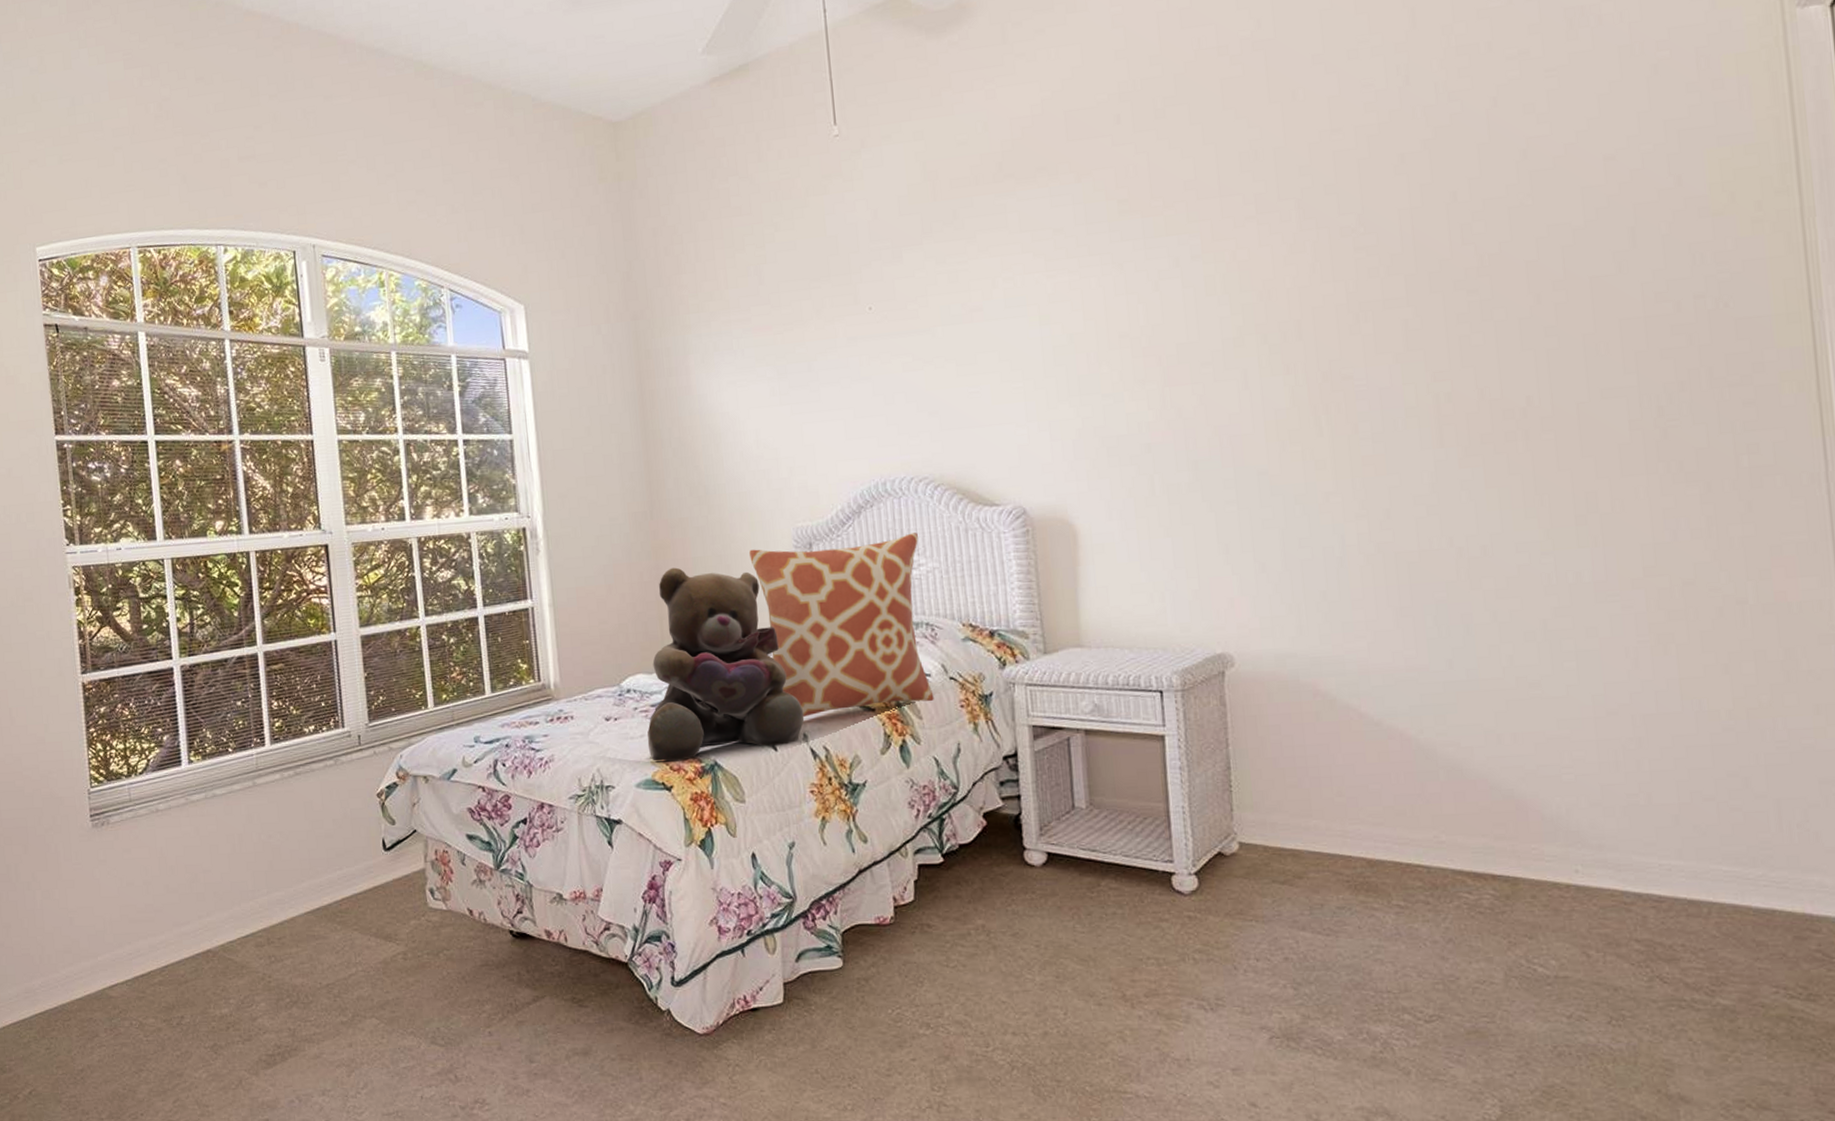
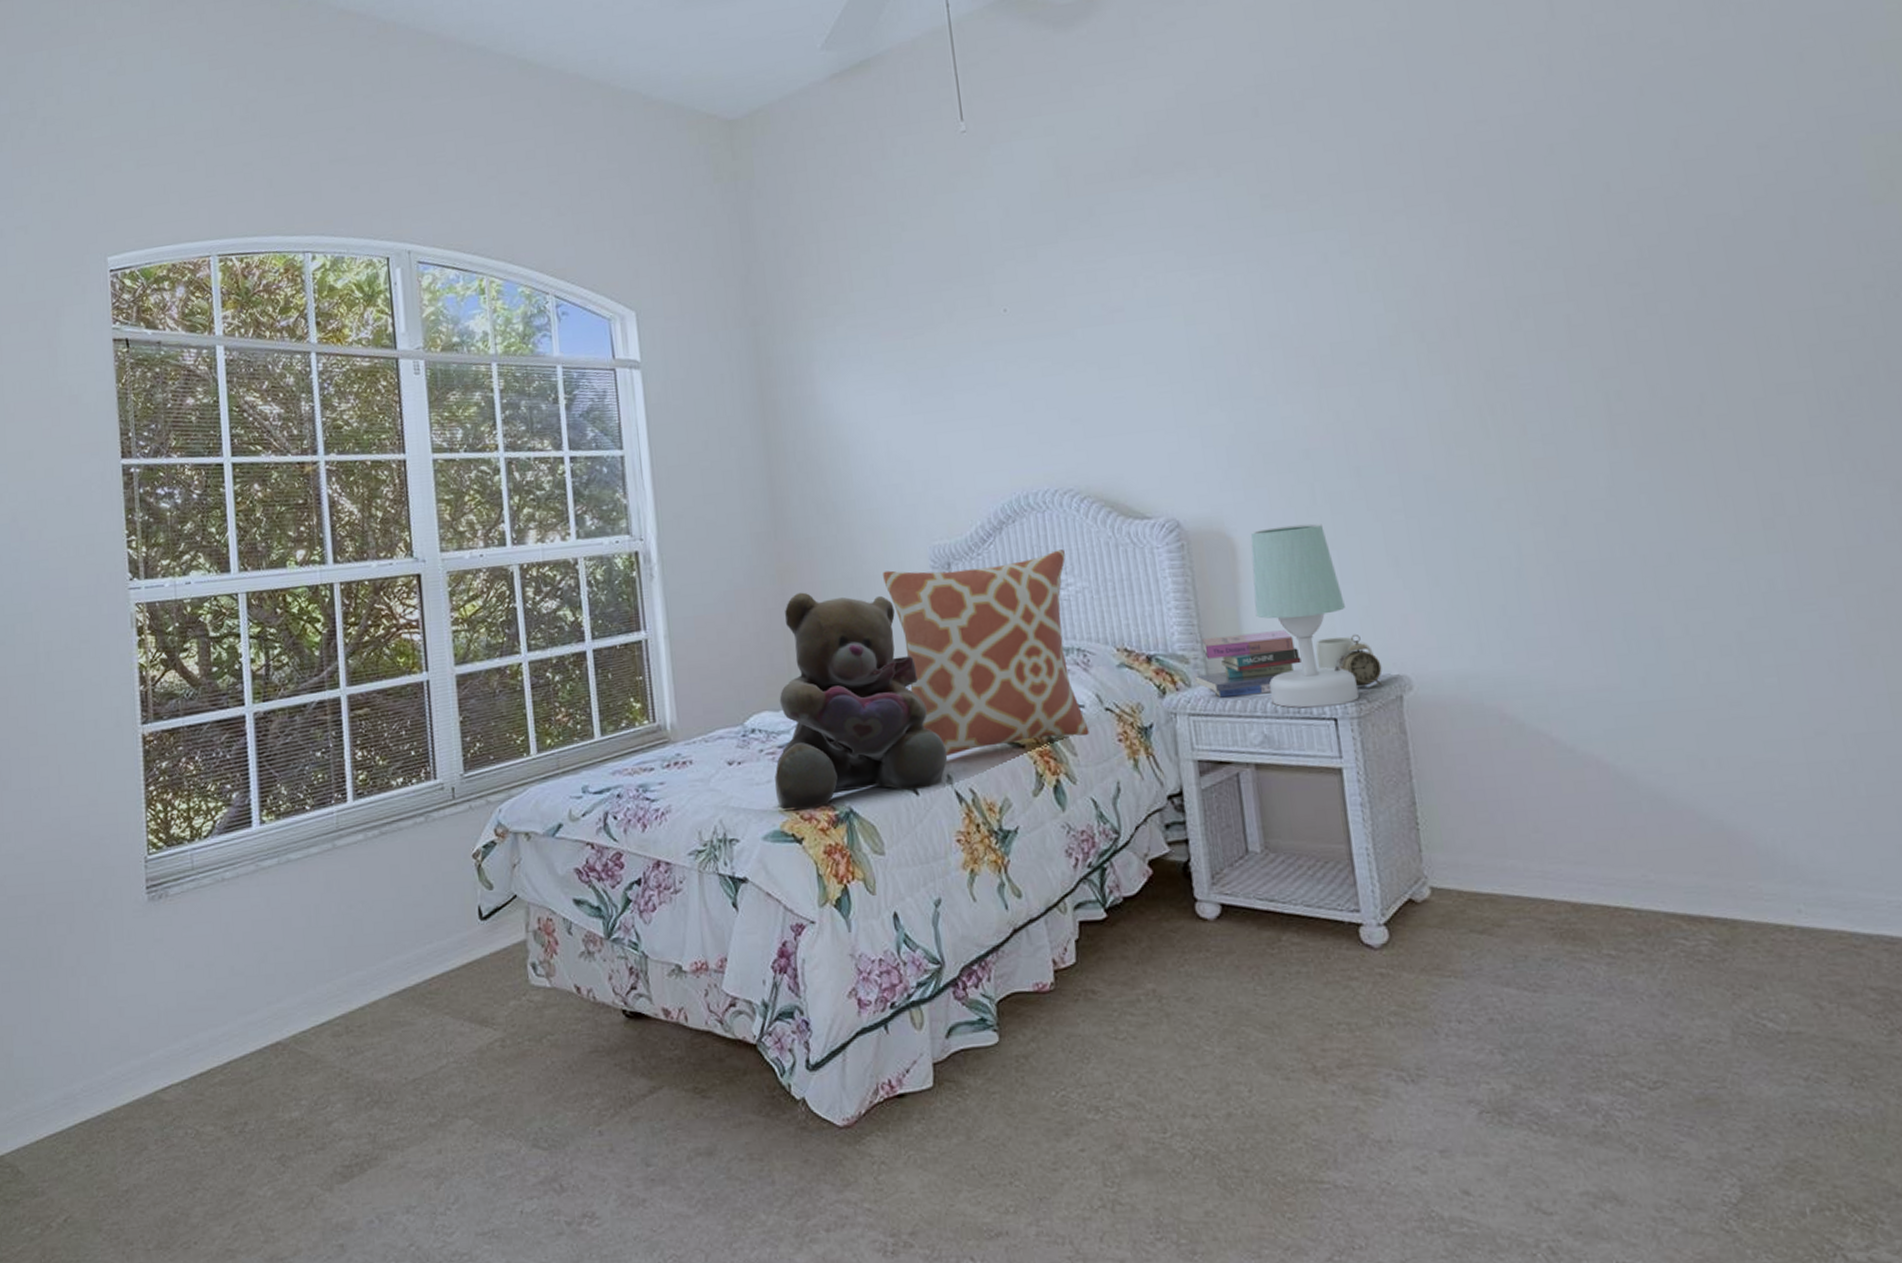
books: none [1034,610,1133,670] -> present [1195,630,1301,698]
table lamp: none [1091,512,1184,682] -> present [1250,523,1359,709]
mug: none [1146,617,1200,648] -> present [1315,636,1374,671]
alarm clock: none [1169,614,1207,663] -> present [1341,633,1383,687]

